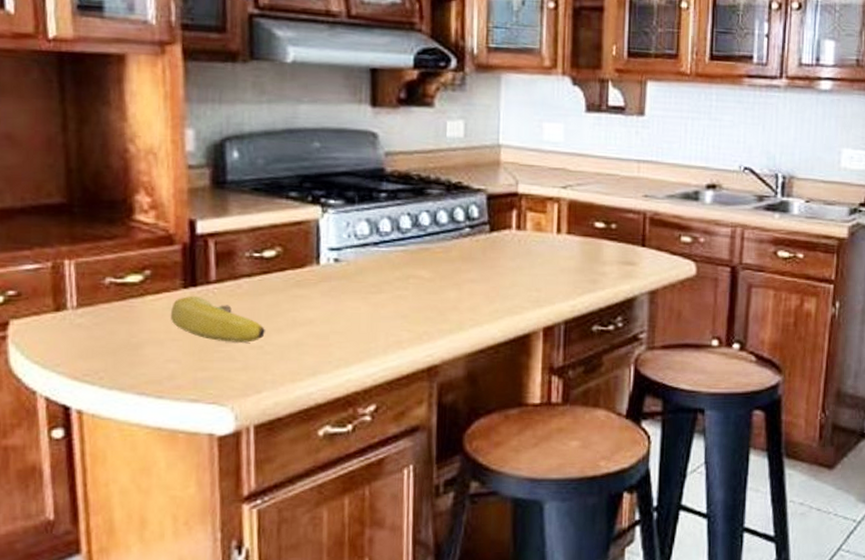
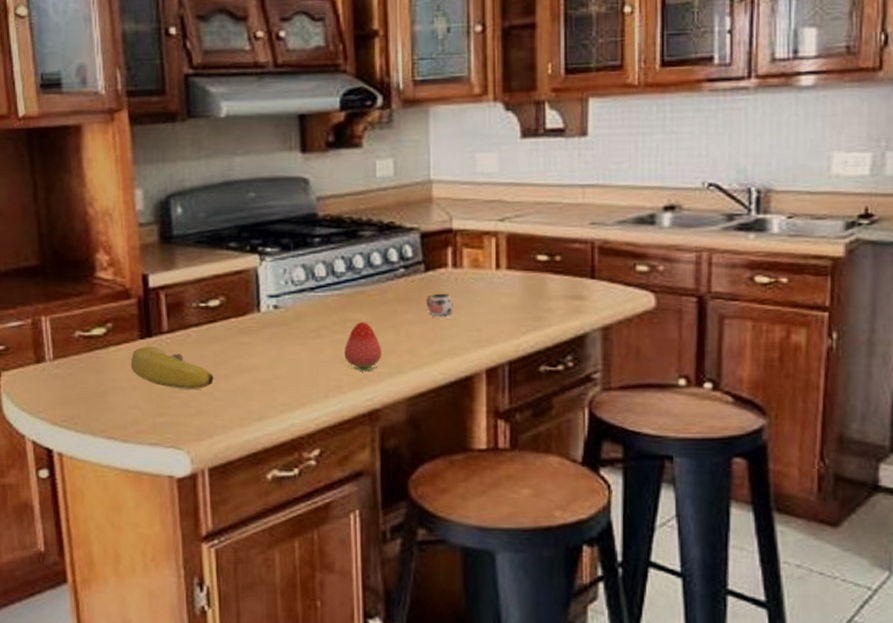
fruit: none [406,279,444,328] -> present [344,322,382,372]
mug: none [489,254,518,280] -> present [426,294,456,320]

